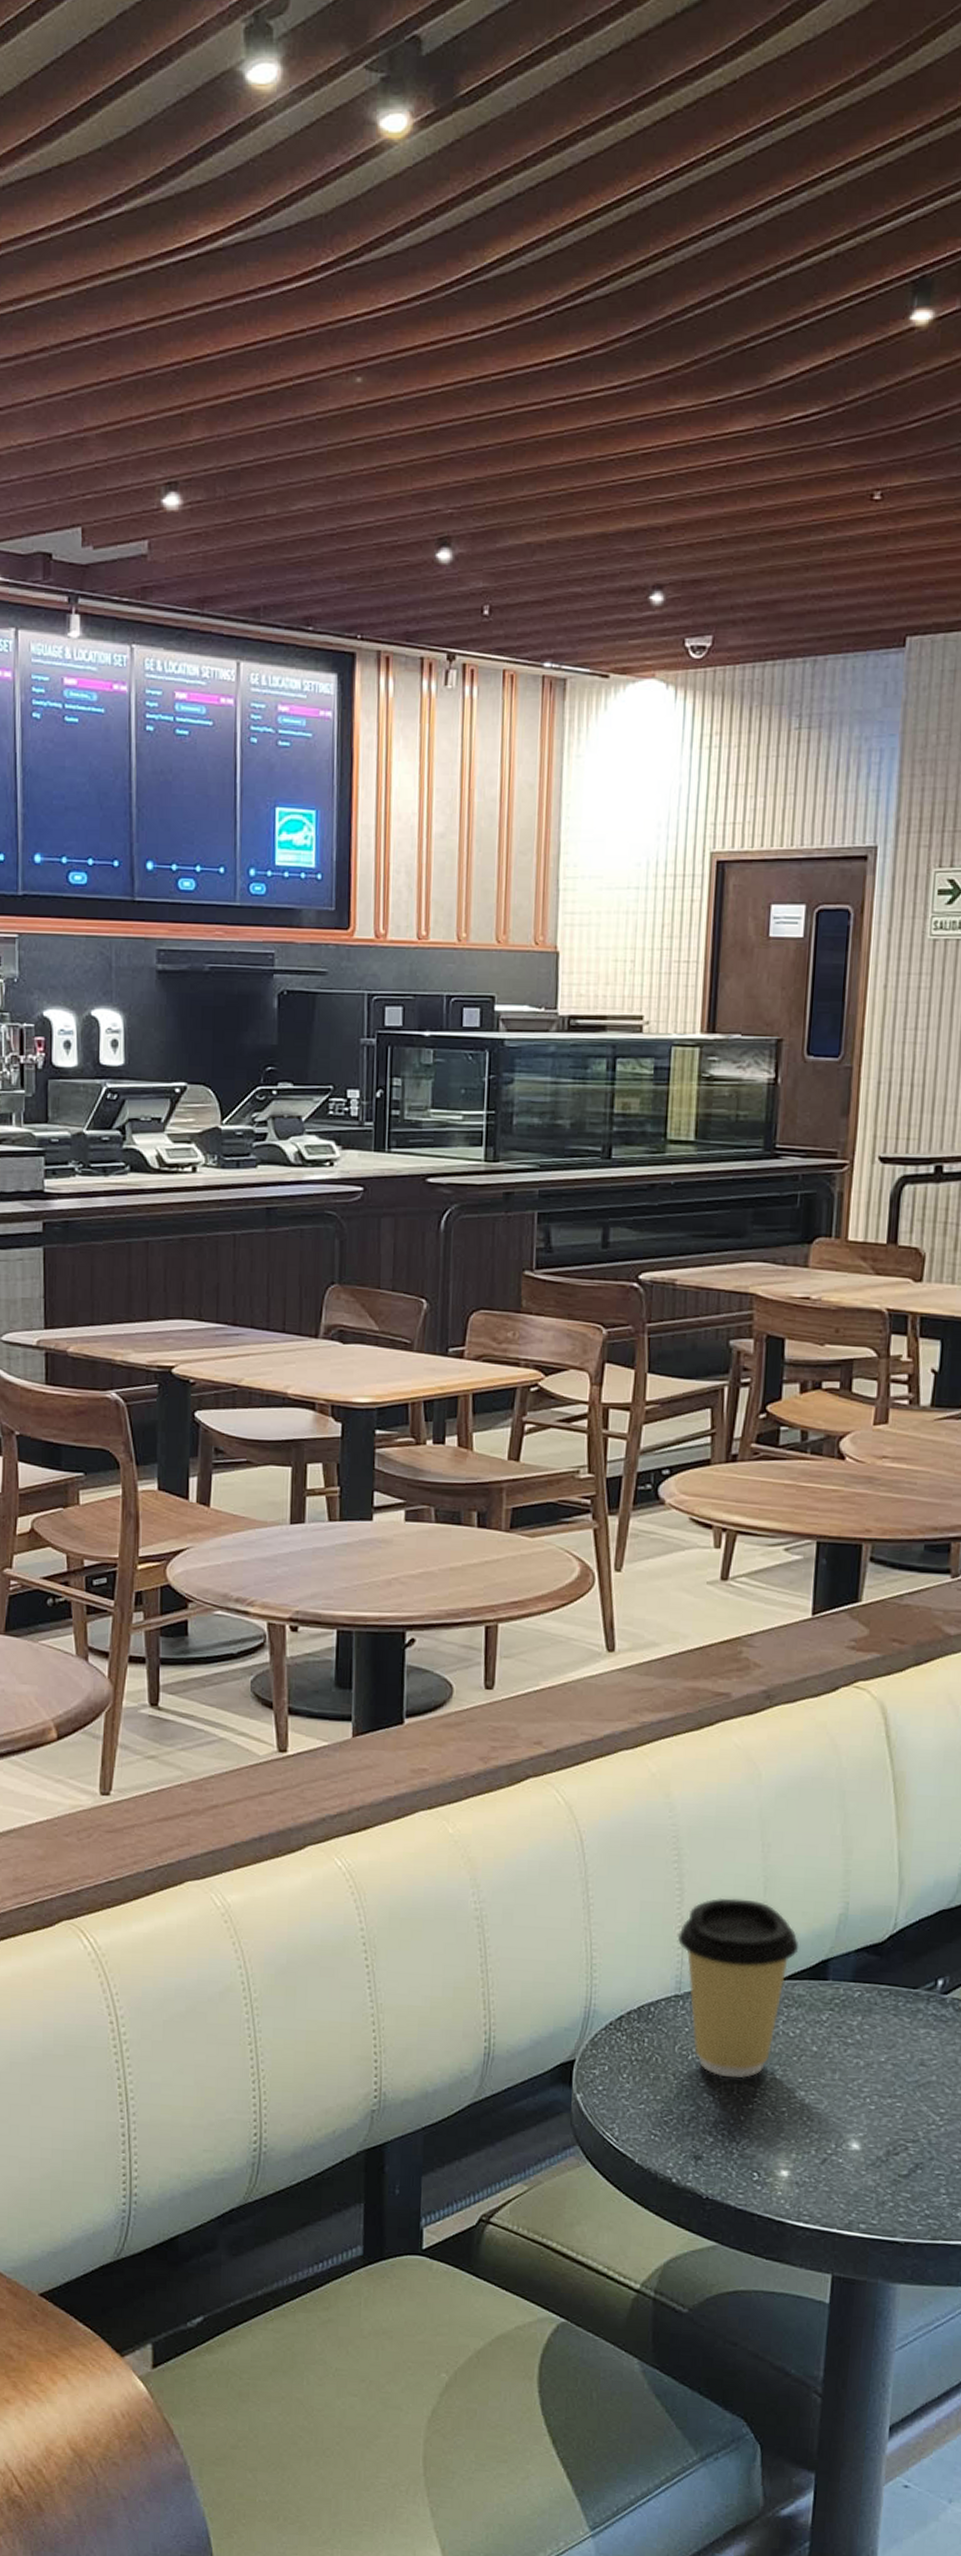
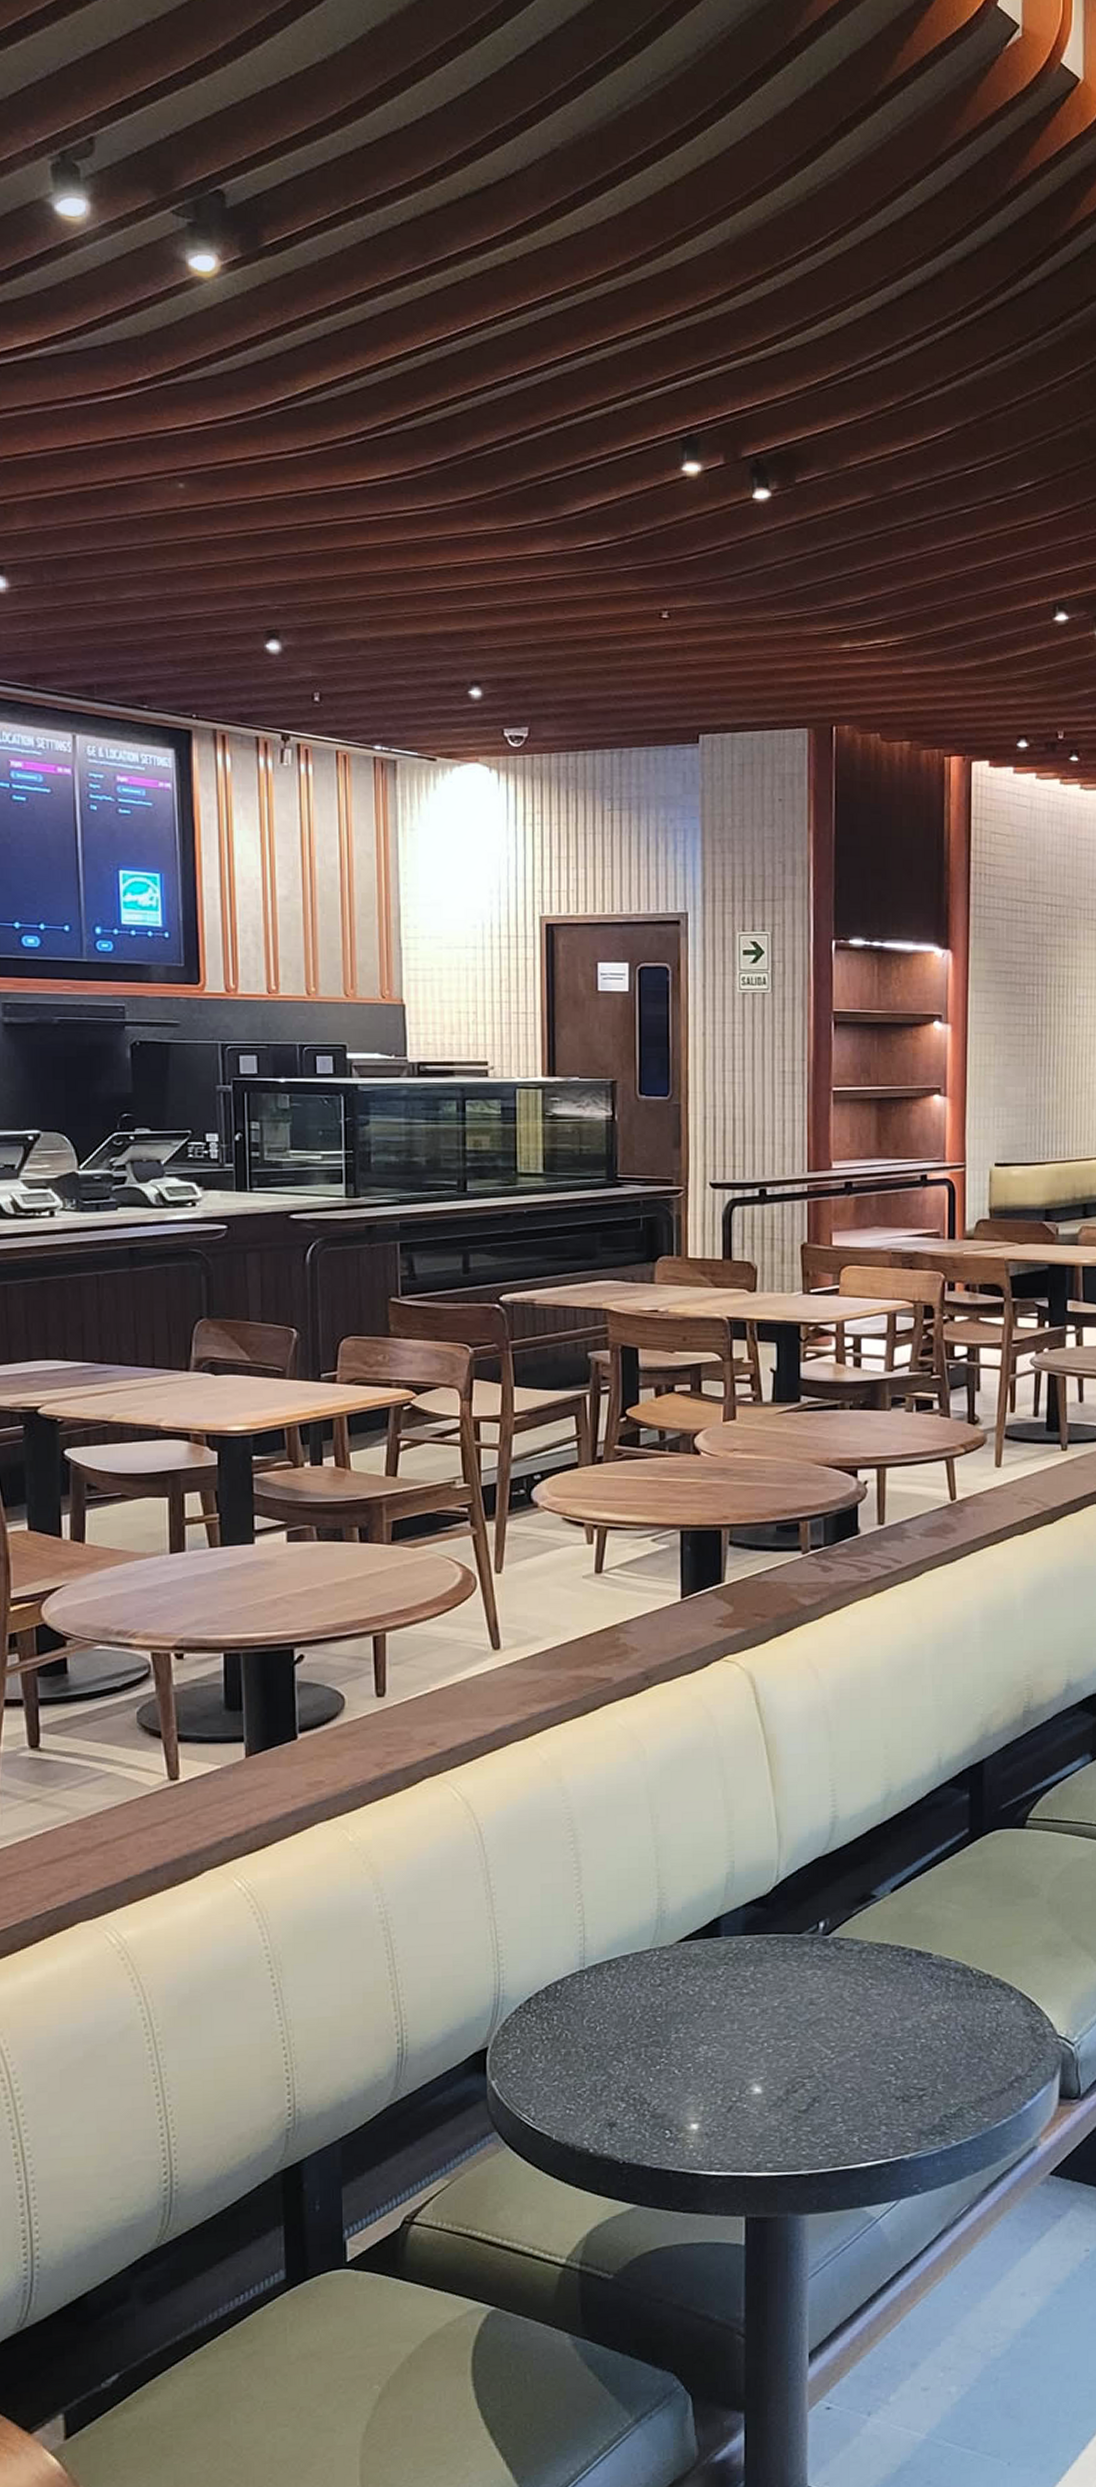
coffee cup: present [677,1897,799,2078] -> none [578,1870,692,2043]

